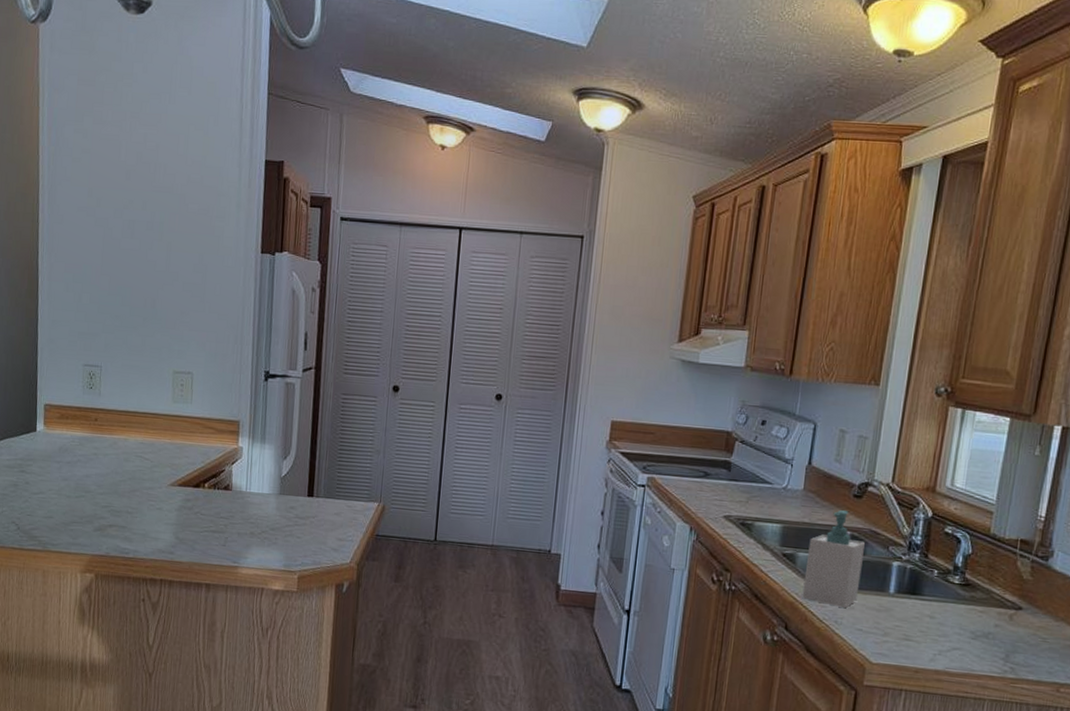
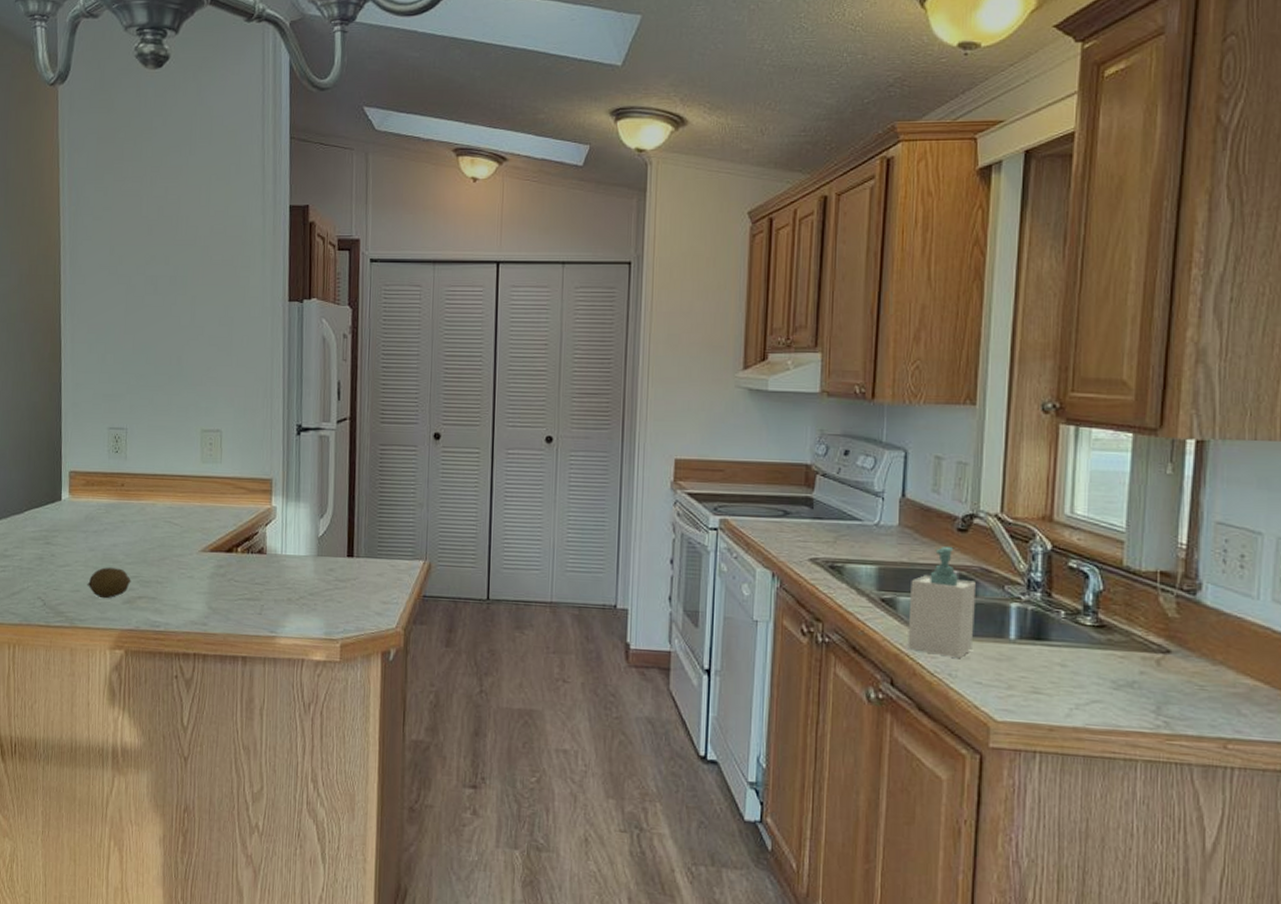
fruit: none [60,496,103,526] -> present [87,567,131,599]

